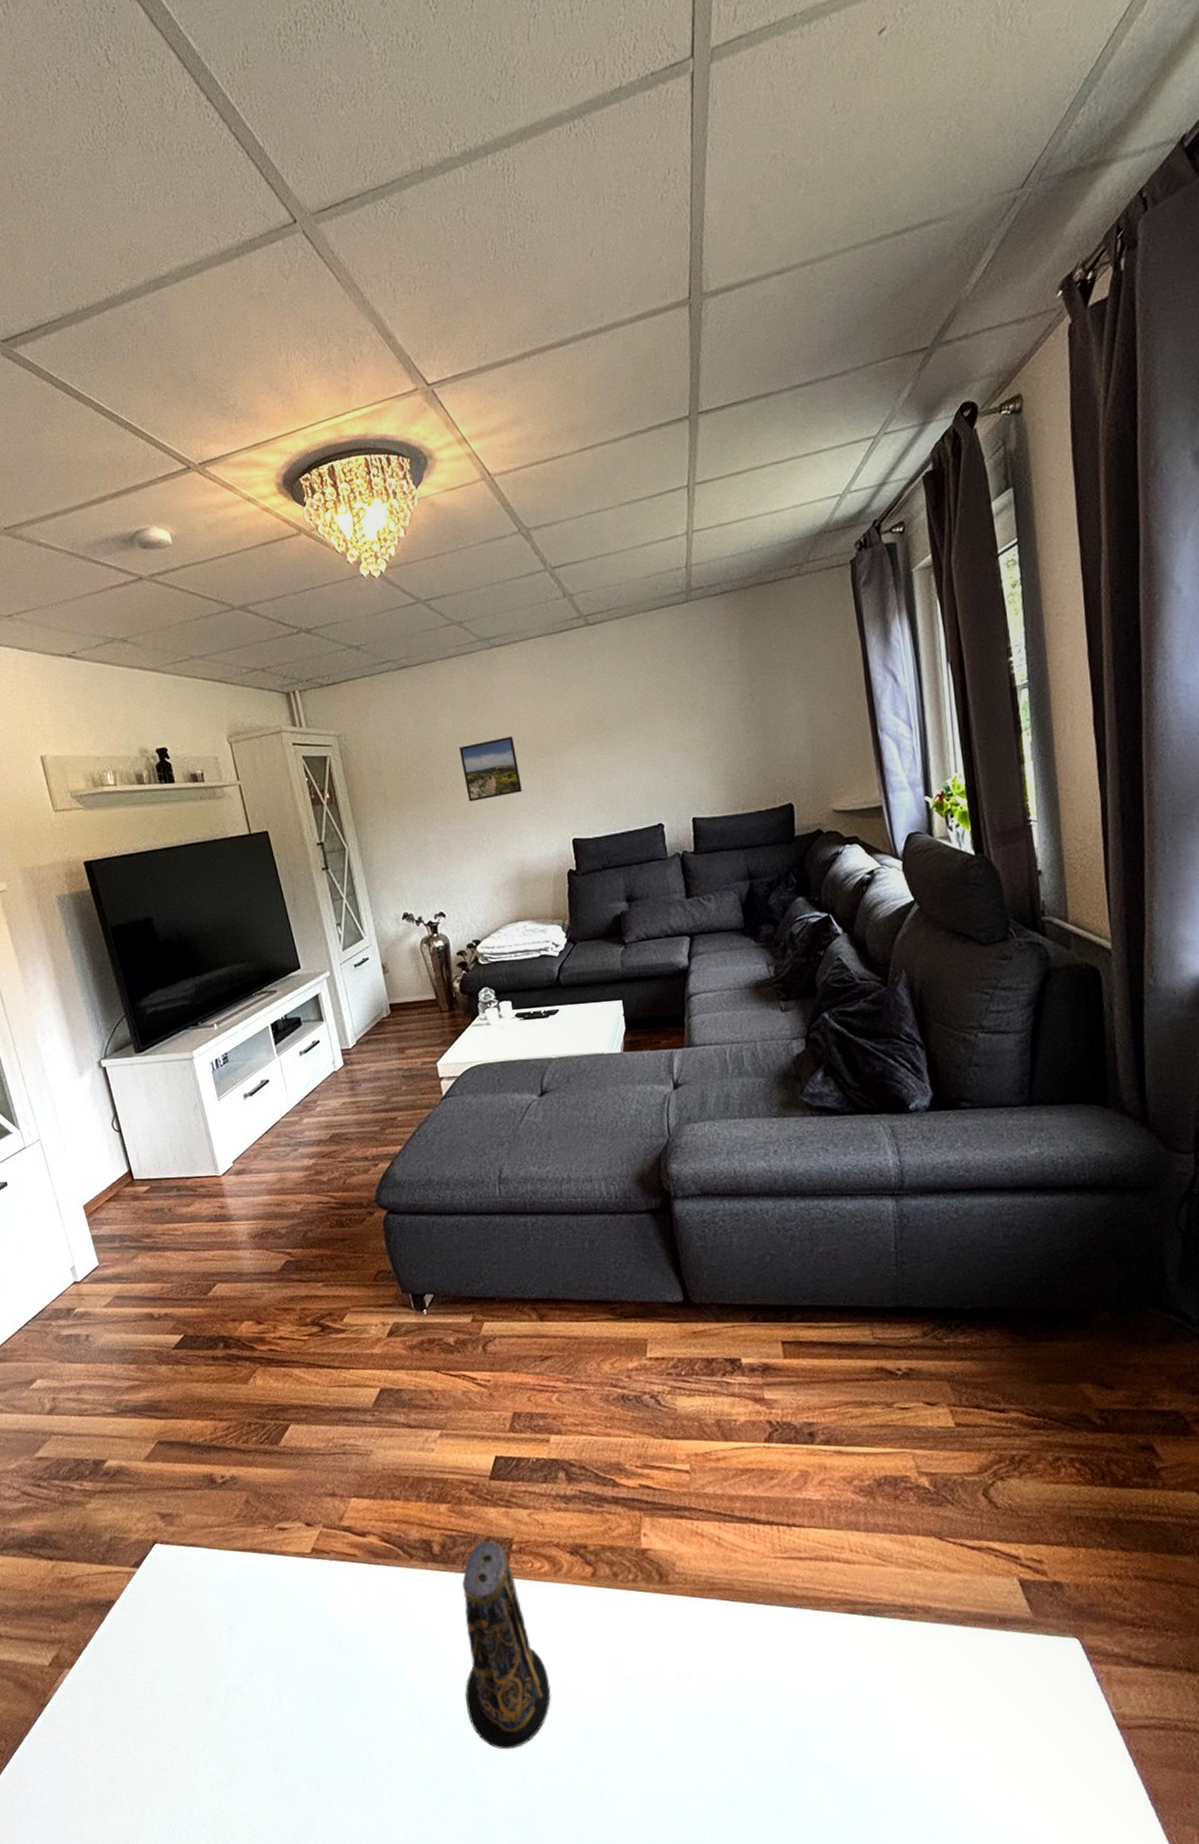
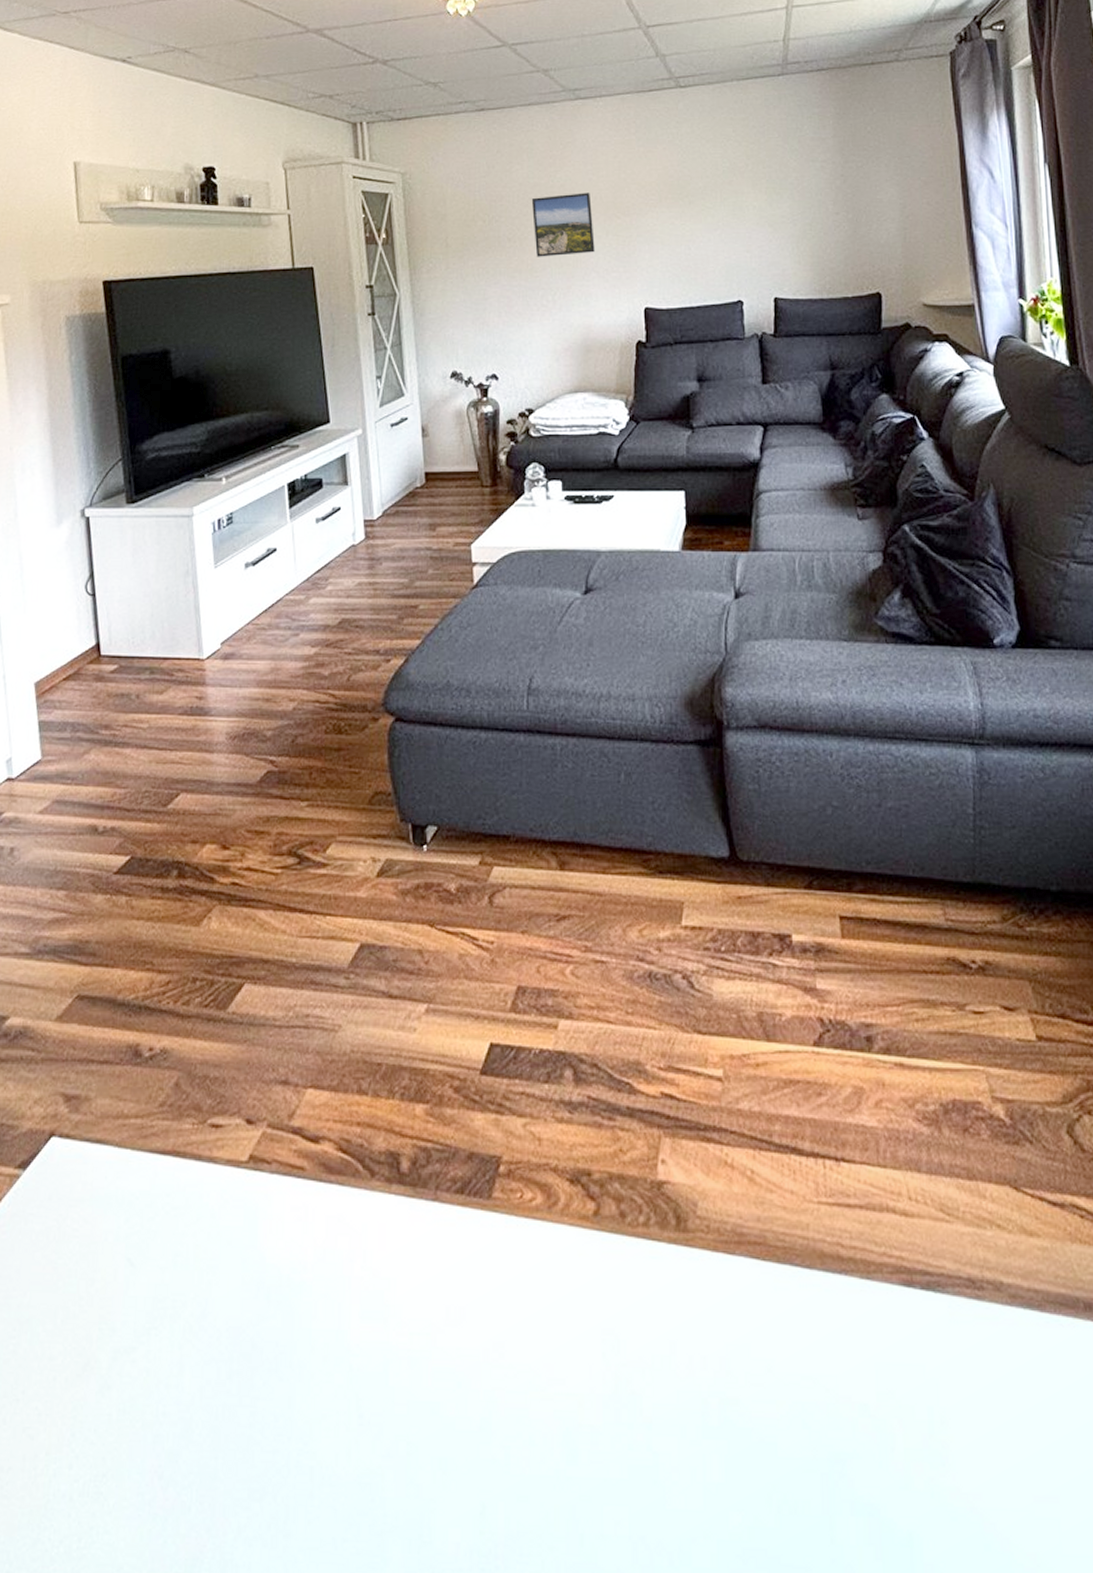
candle: present [462,1541,551,1750] -> none [420,1159,529,1462]

